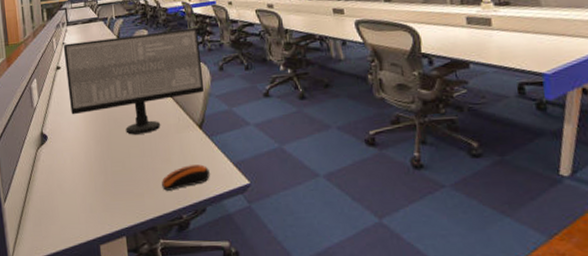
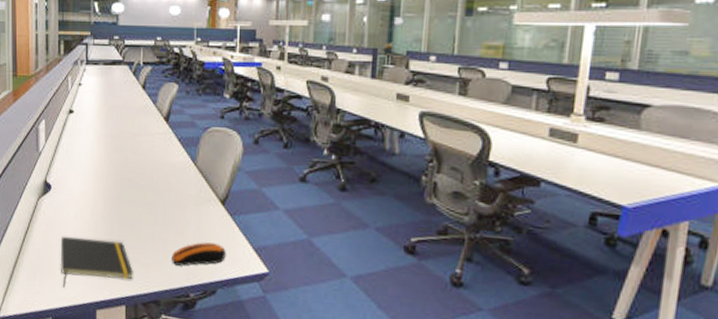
notepad: none [61,177,130,229] -> present [60,236,133,288]
computer monitor: present [63,27,205,135] -> none [79,85,236,201]

